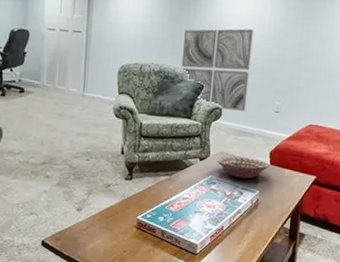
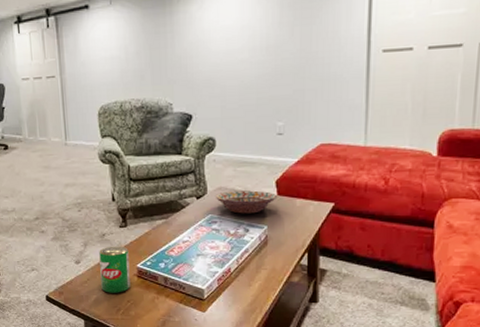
can: none [99,196,131,243] -> present [99,246,131,293]
wall art: present [180,28,254,111] -> none [163,42,243,139]

